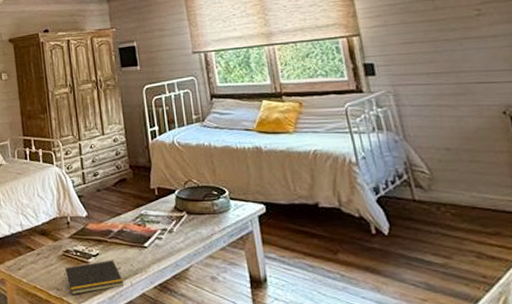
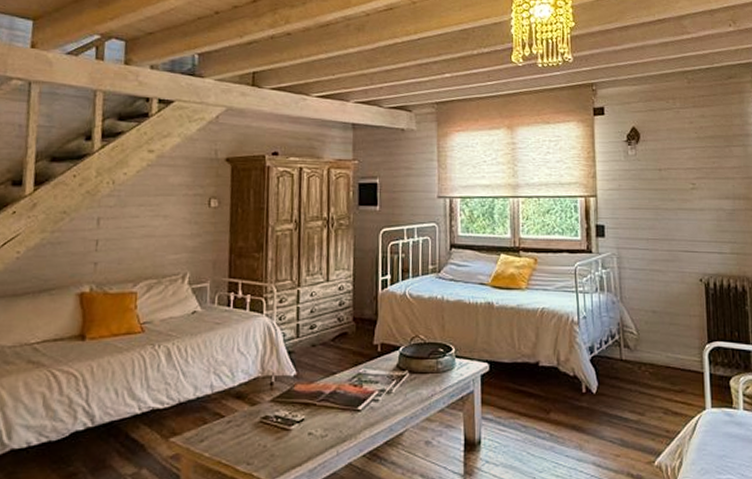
notepad: present [64,260,124,295] -> none [259,426,330,470]

